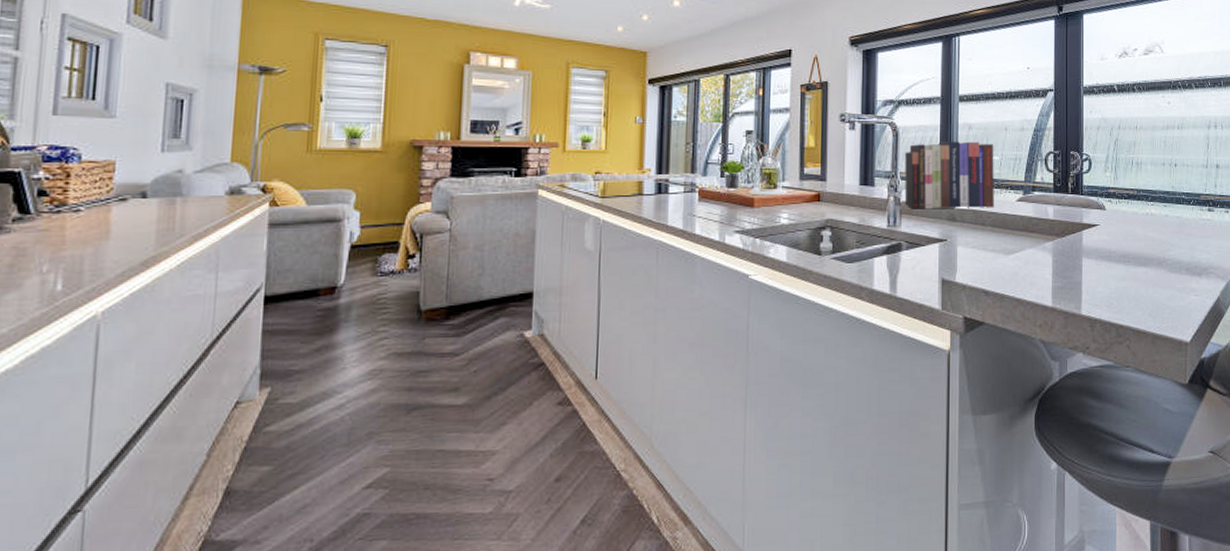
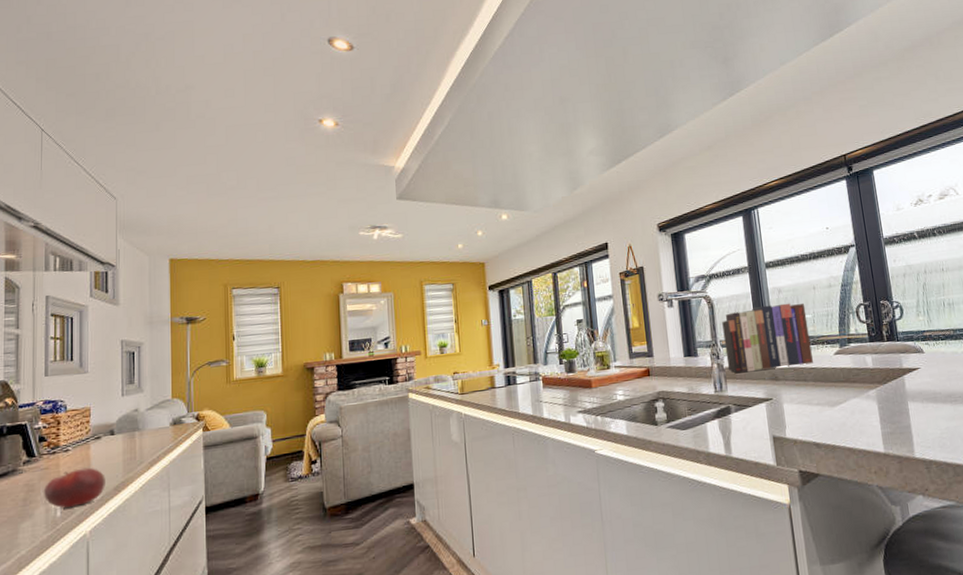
fruit: none [38,234,130,280] -> present [43,467,105,508]

